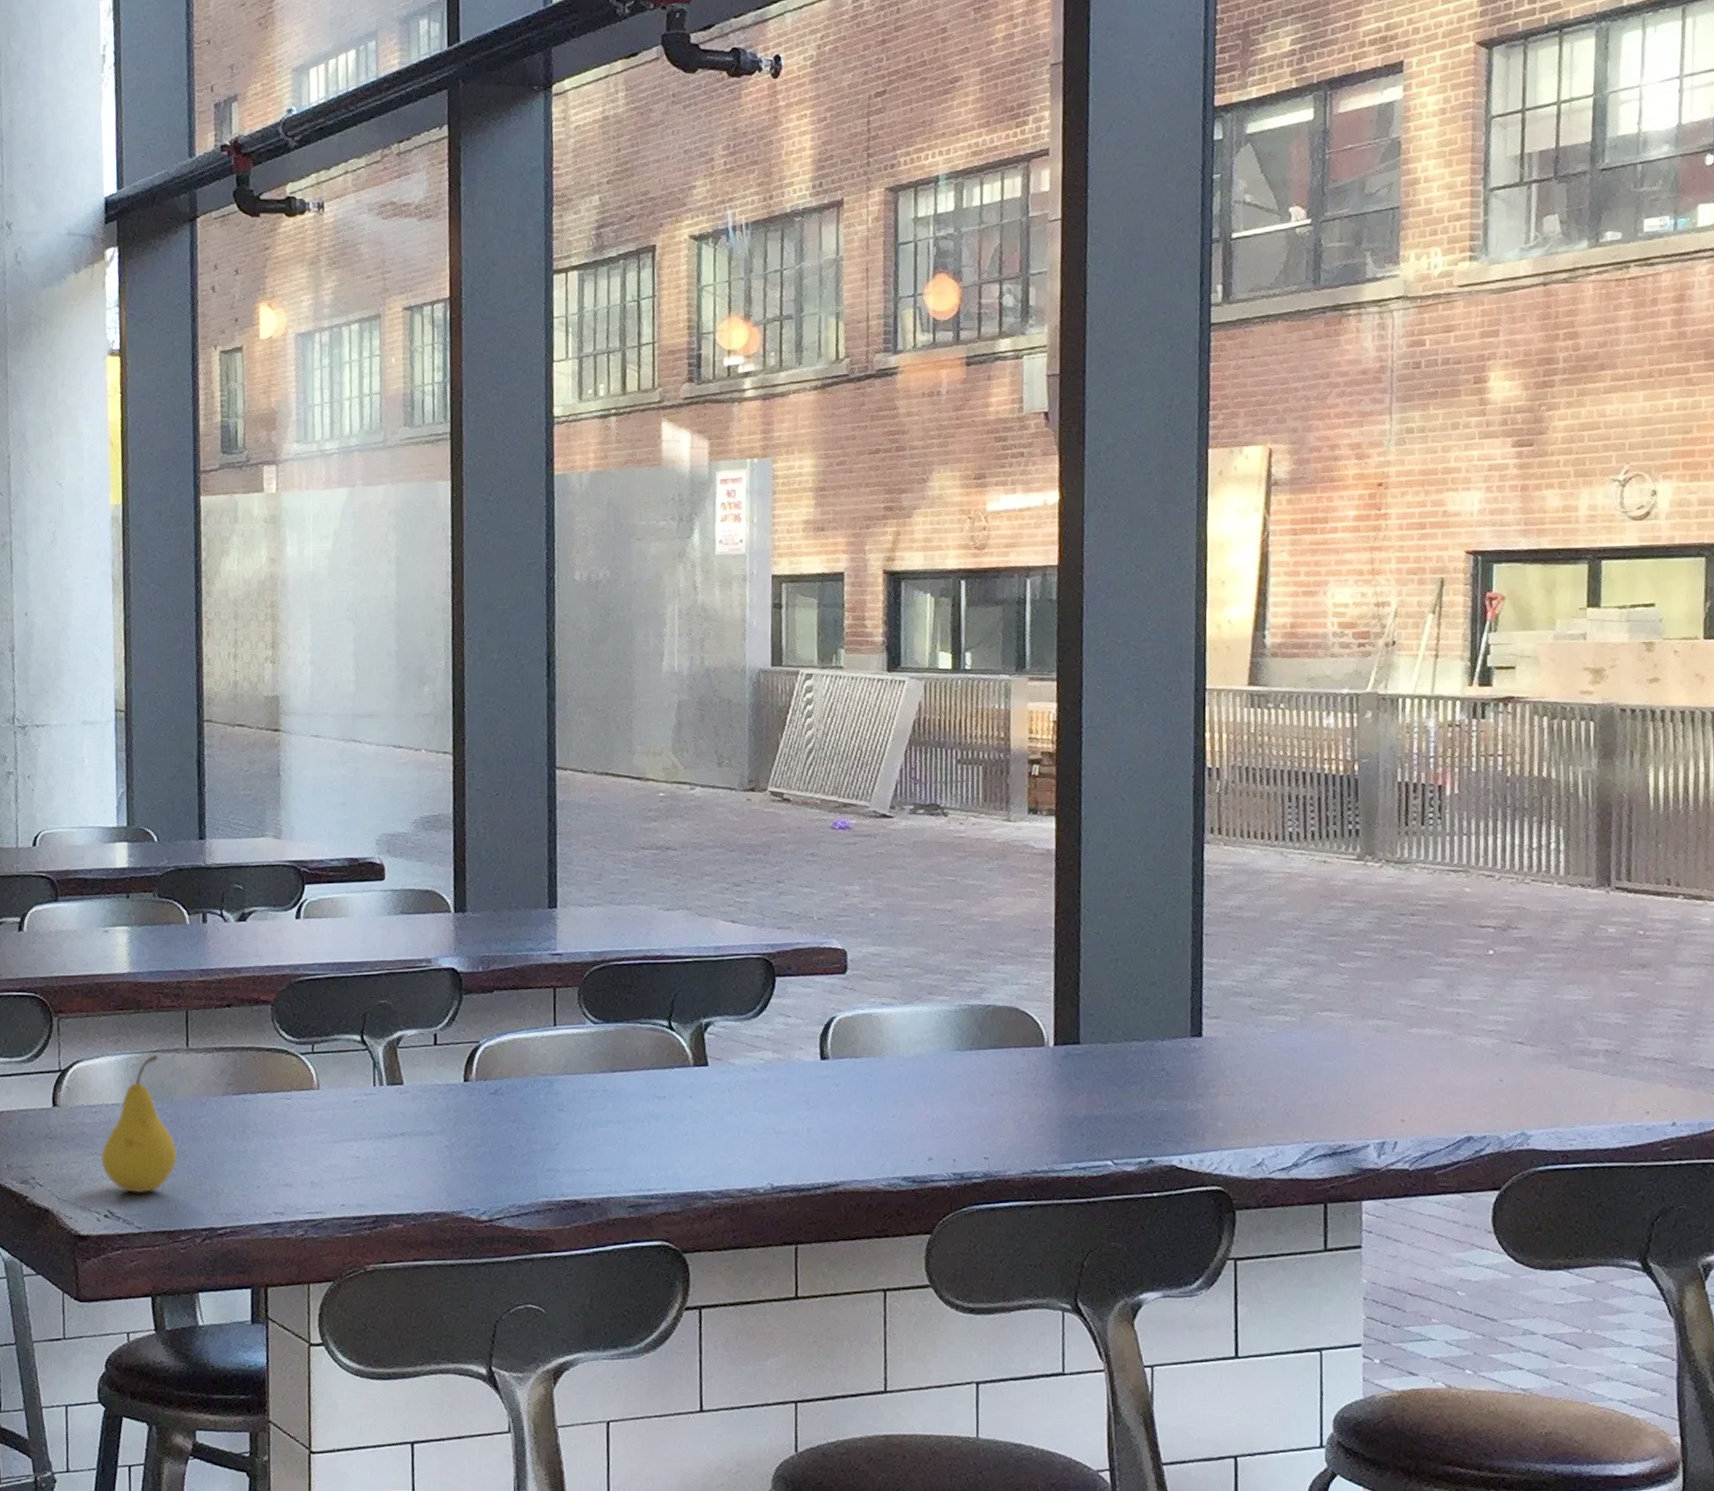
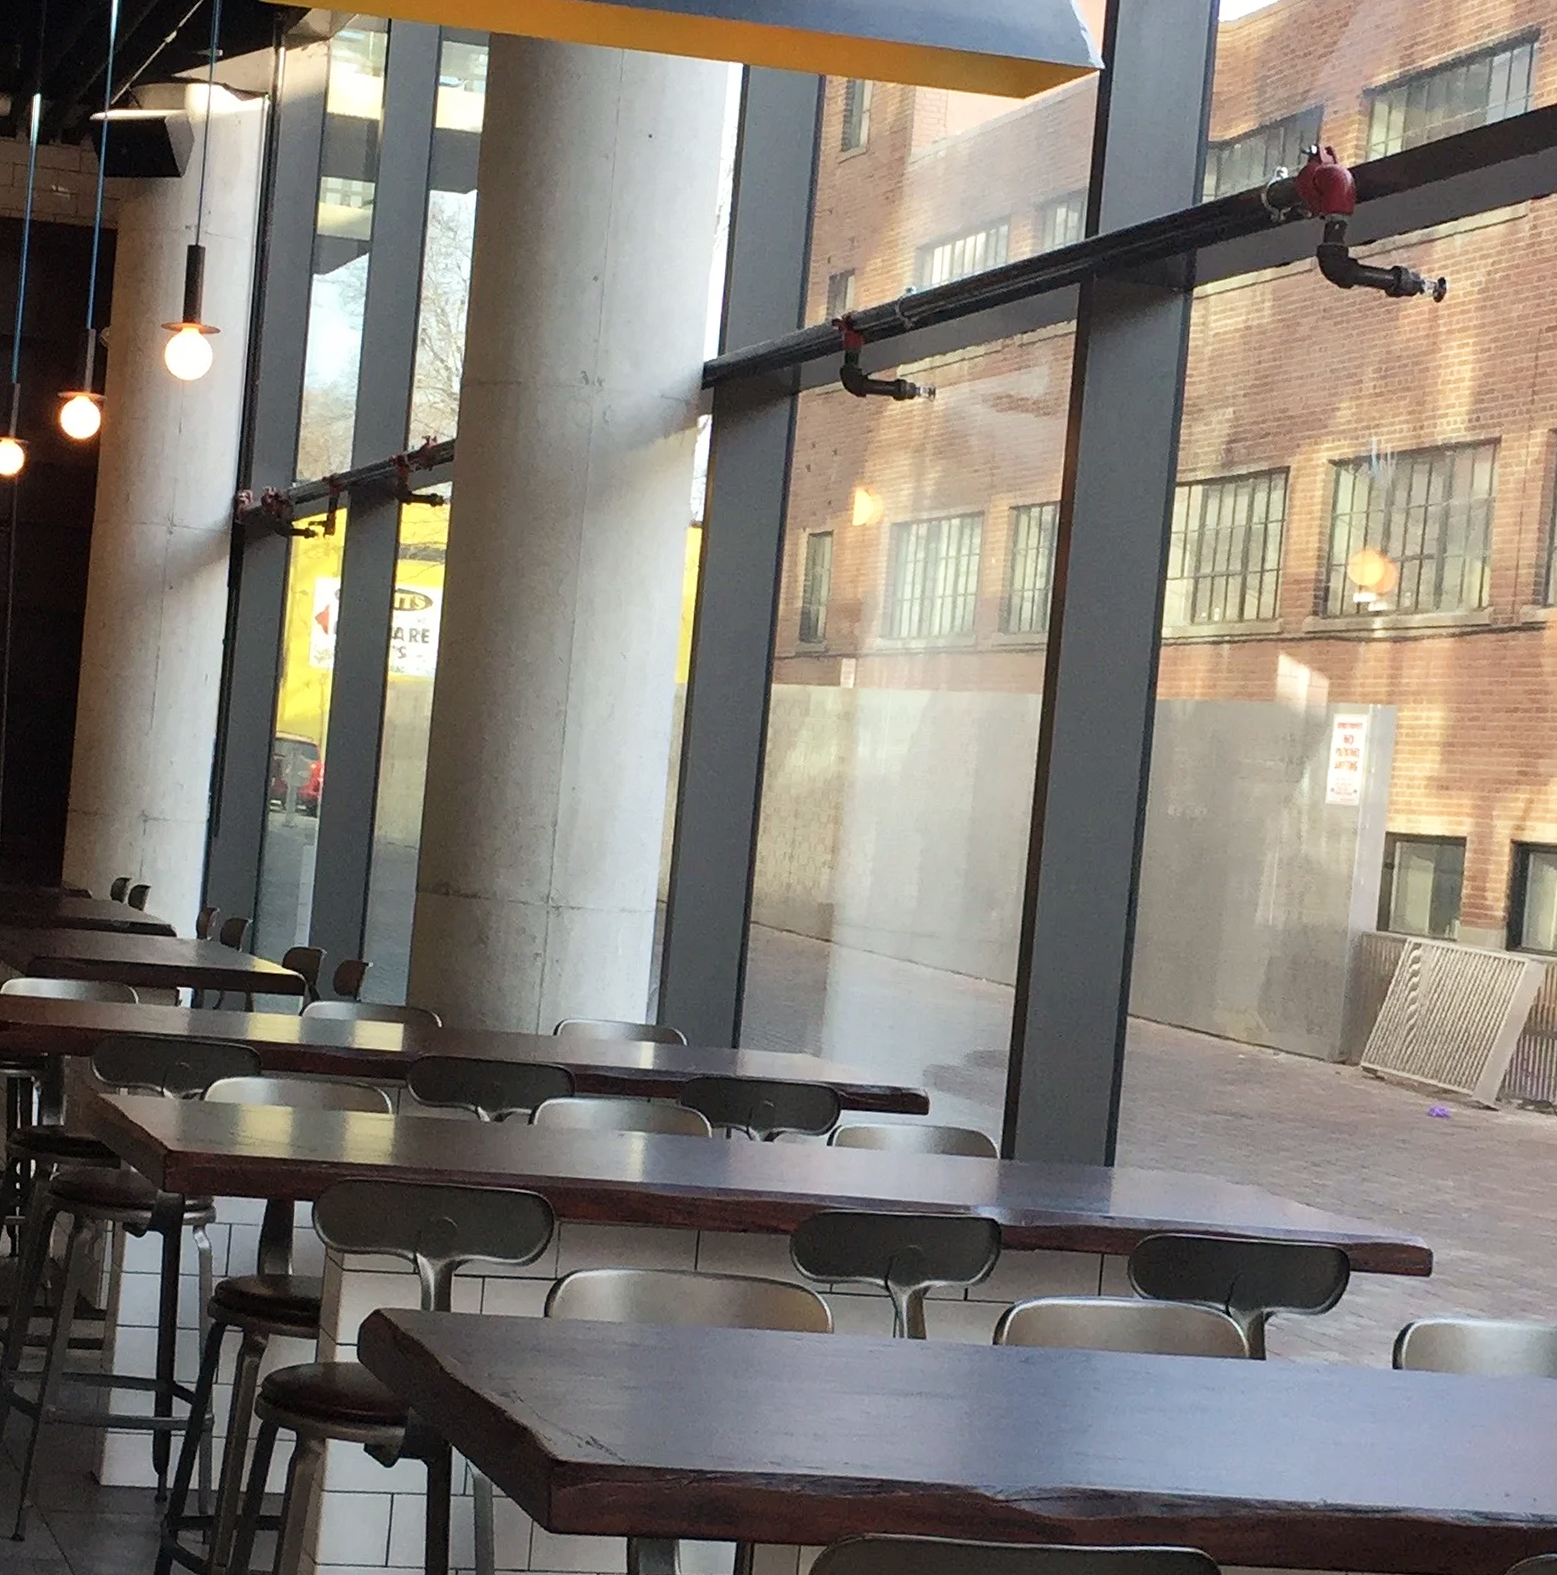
fruit: present [101,1054,178,1194] -> none [589,1273,673,1423]

